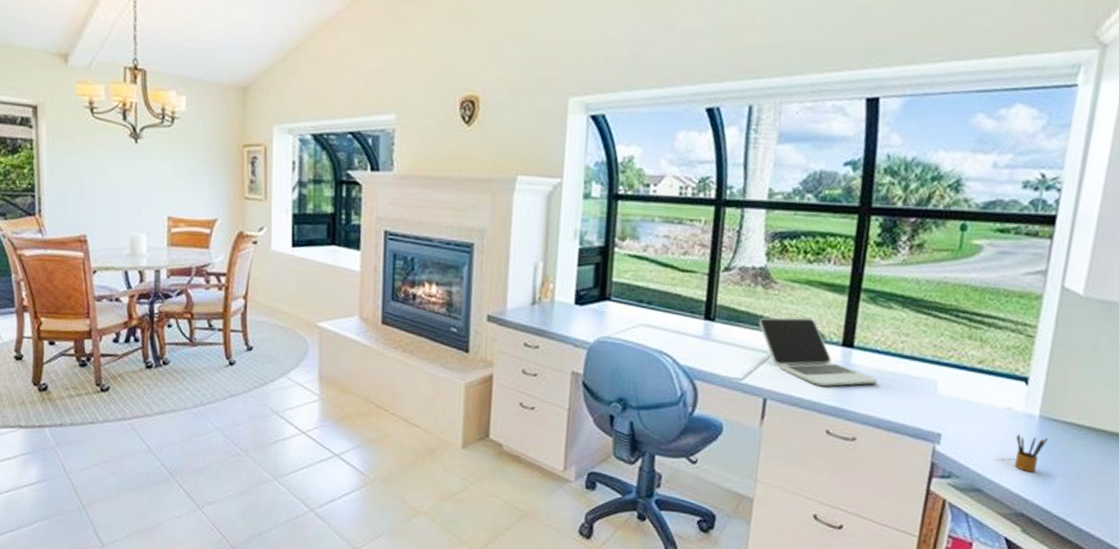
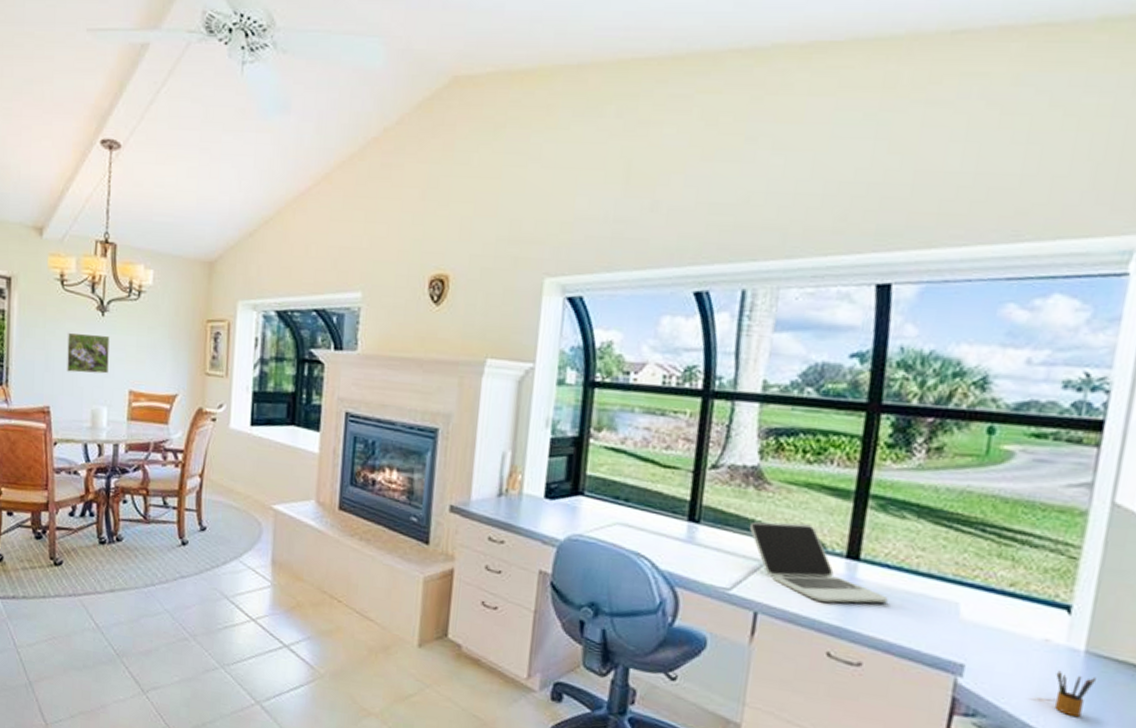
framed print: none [100,160,145,201] -> present [65,332,110,374]

